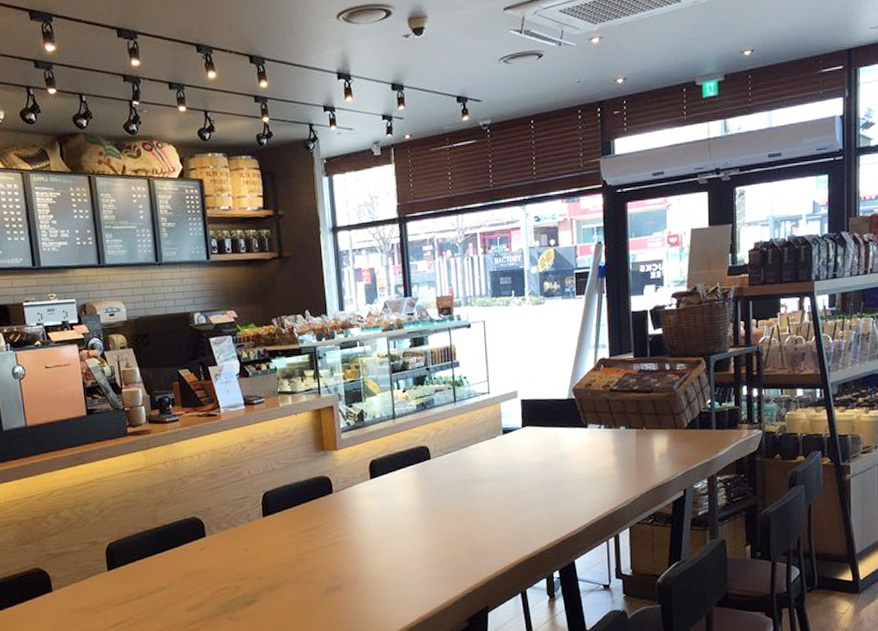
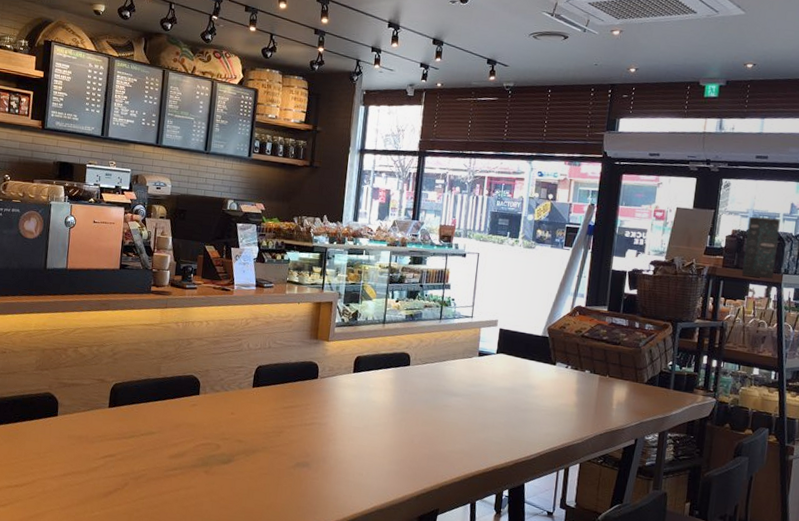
product box: none [769,221,804,291] -> present [741,216,780,279]

